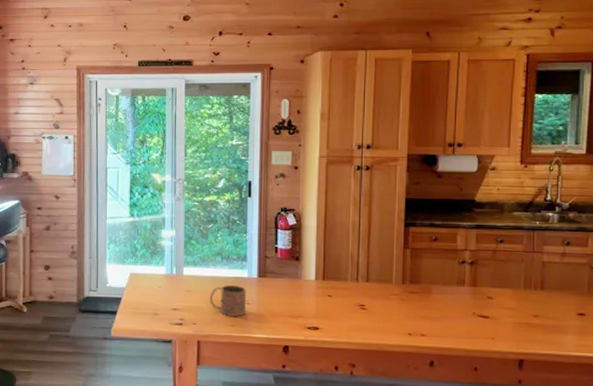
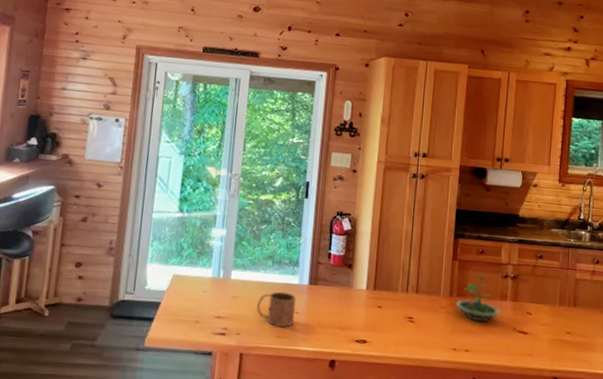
terrarium: none [409,262,458,308] -> present [455,275,501,323]

